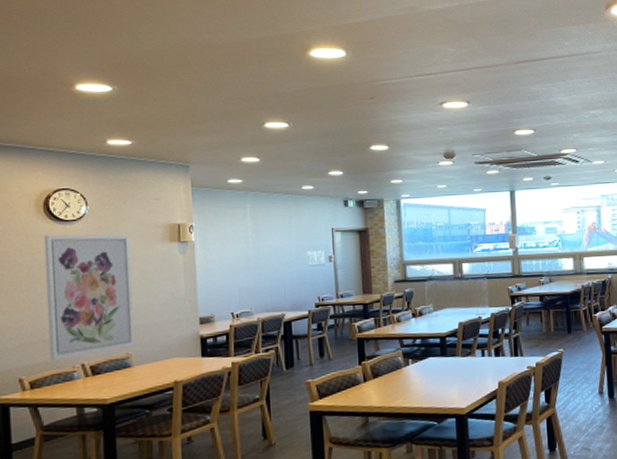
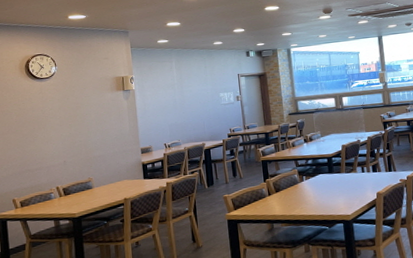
wall art: present [43,234,135,361] -> none [26,87,94,185]

